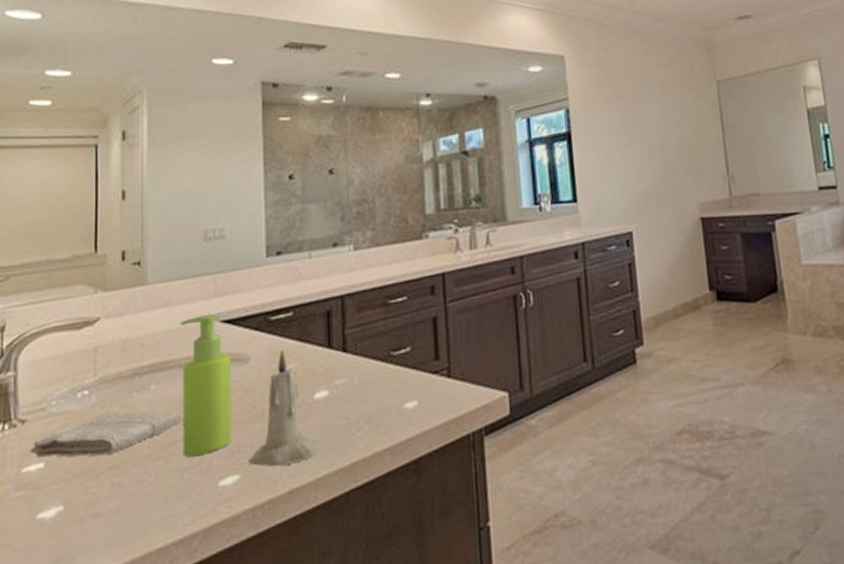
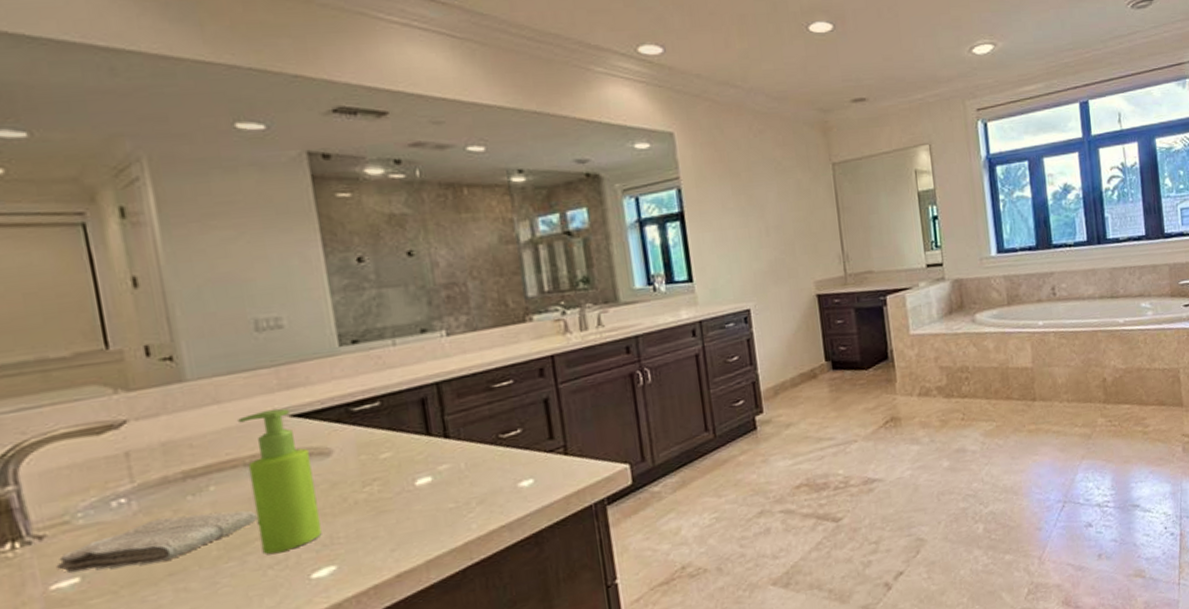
candle: present [248,350,317,466] -> none [344,441,424,555]

